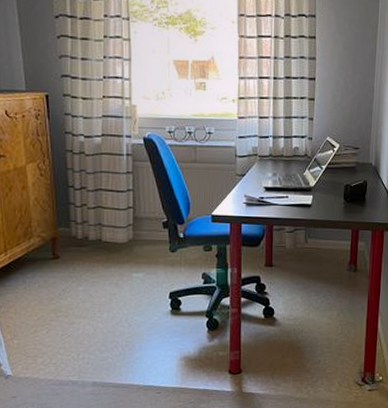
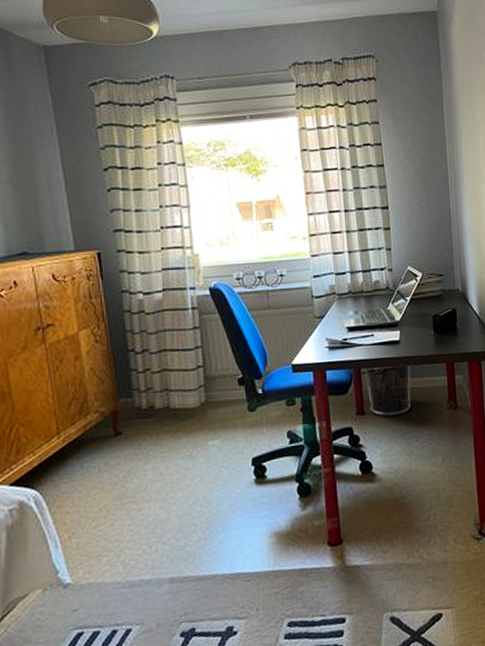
waste bin: none [276,224,318,270] -> present [365,364,412,416]

